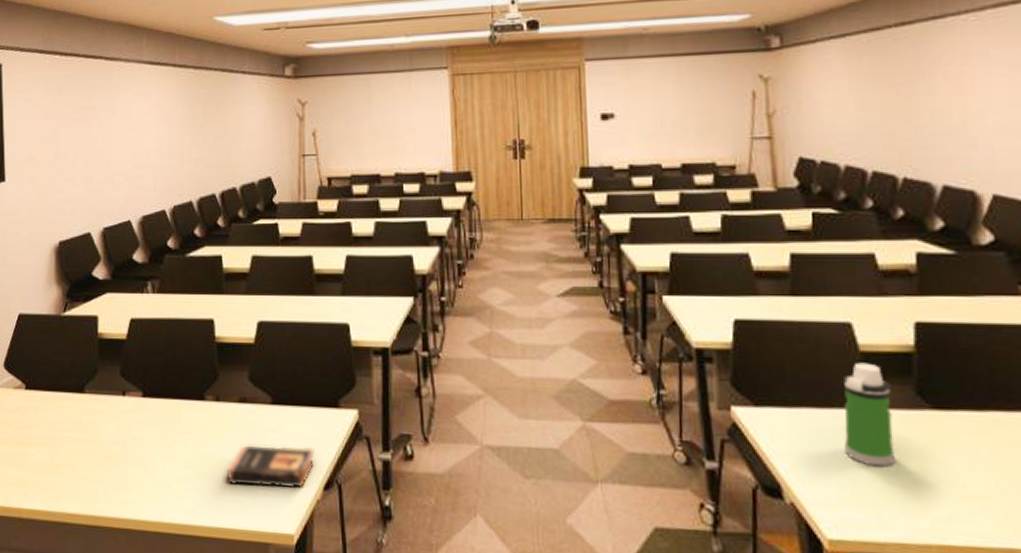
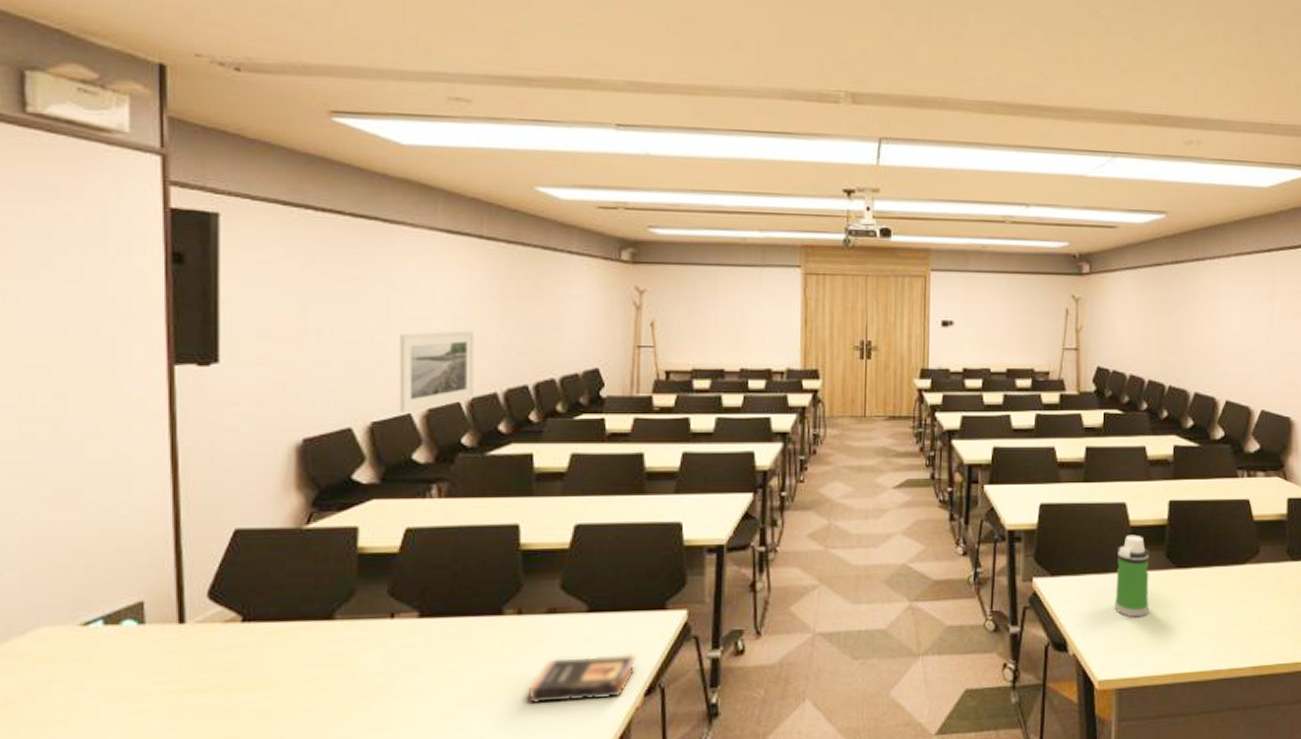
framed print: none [120,147,175,220] -> present [399,330,474,413]

